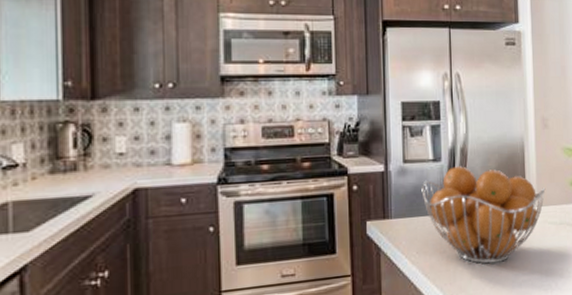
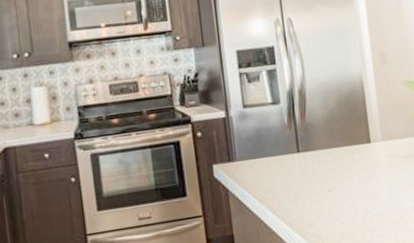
fruit basket: present [421,166,546,264] -> none [262,107,389,200]

